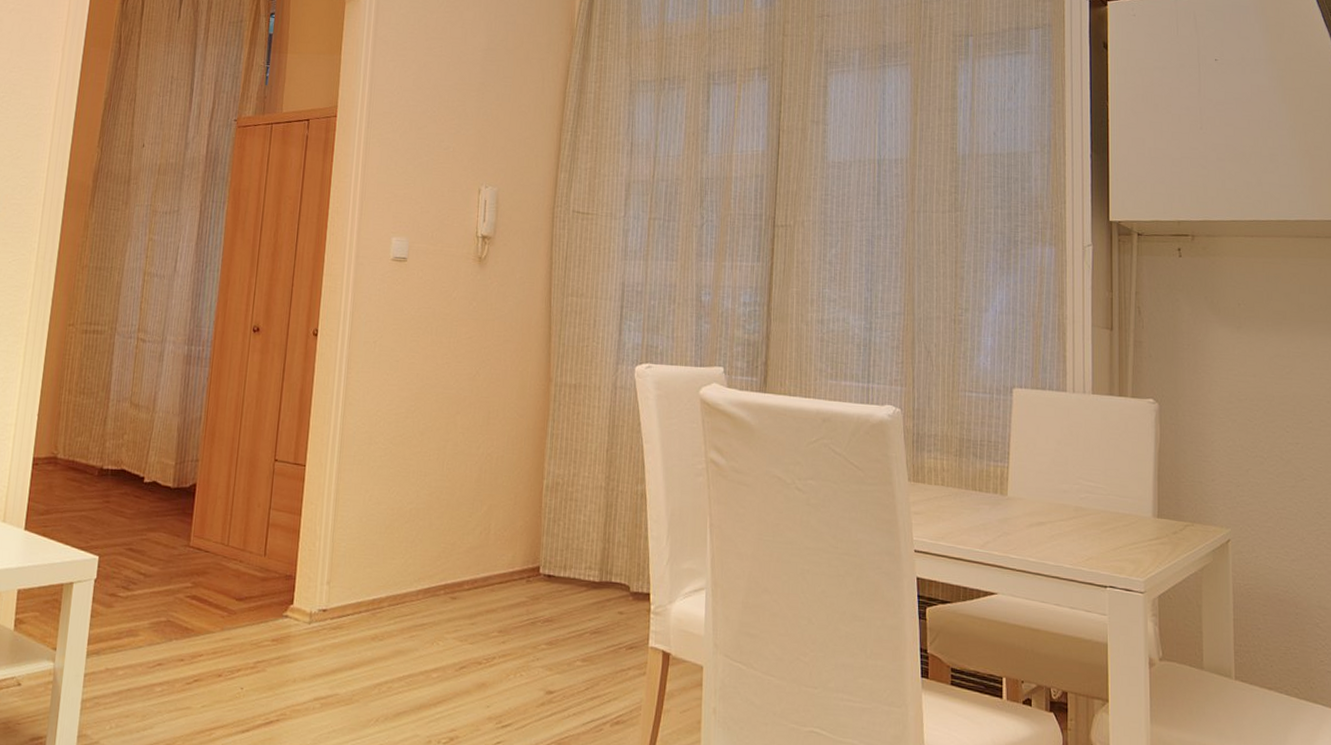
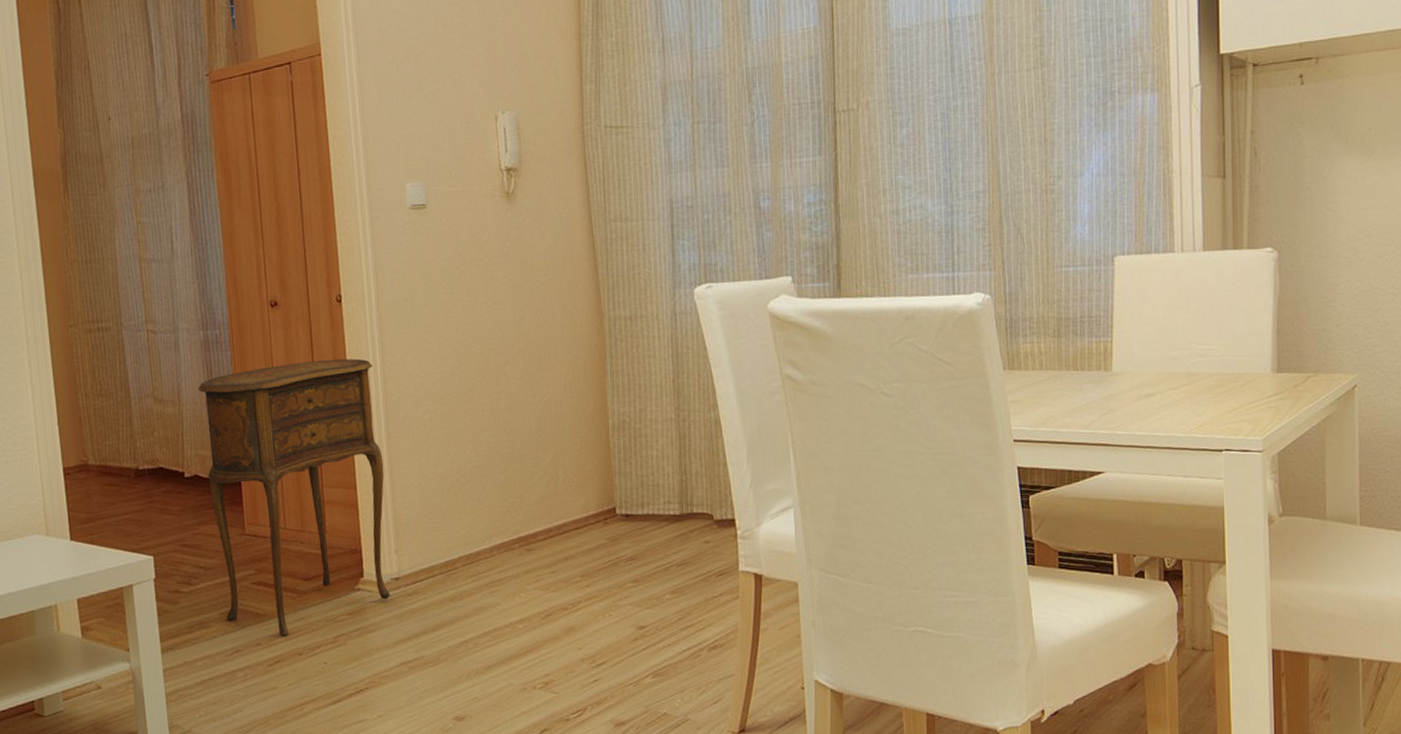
side table: none [156,386,336,656] -> present [198,358,391,637]

